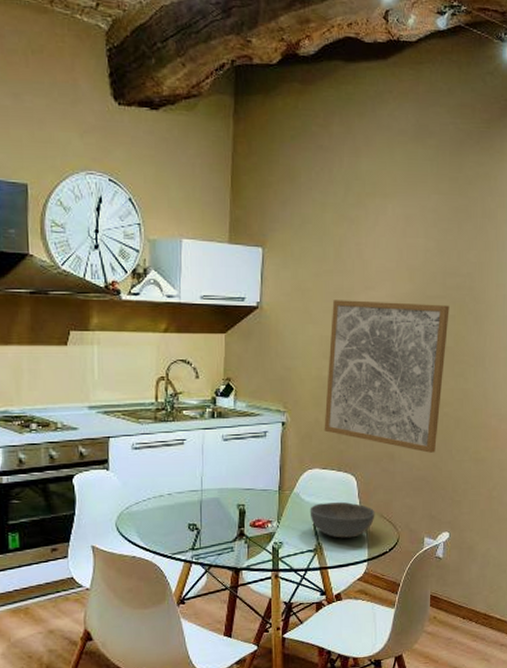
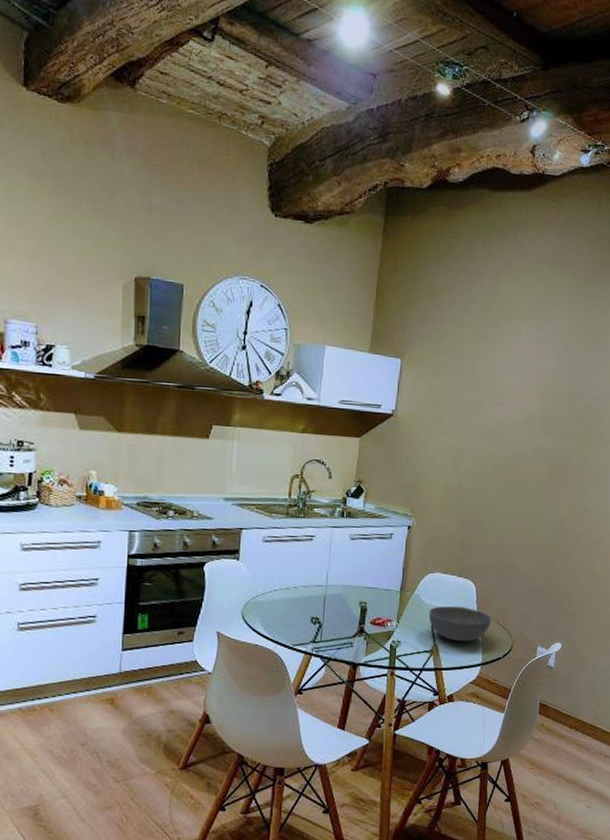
wall art: present [324,300,450,453] -> none [447,413,576,565]

